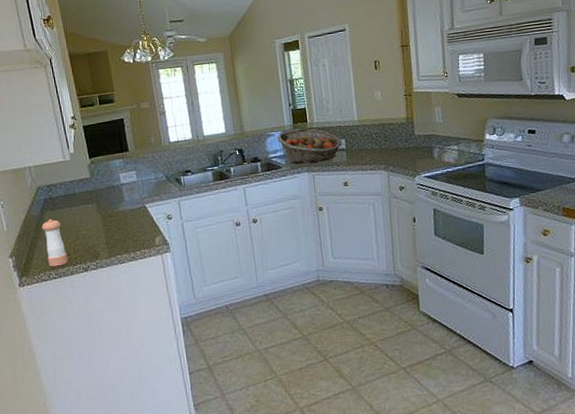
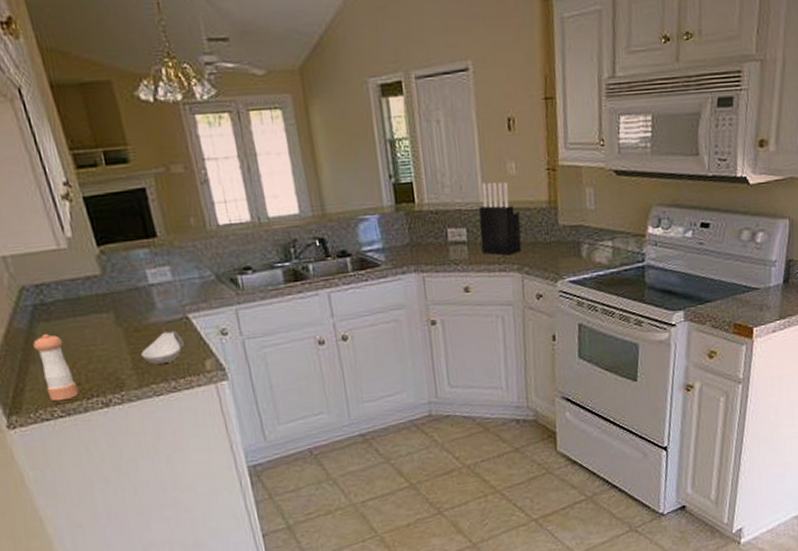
spoon rest: none [112,216,142,241] -> present [141,331,185,365]
fruit basket: present [277,128,342,164] -> none [373,211,463,261]
knife block: none [354,105,387,158] -> present [479,182,522,256]

